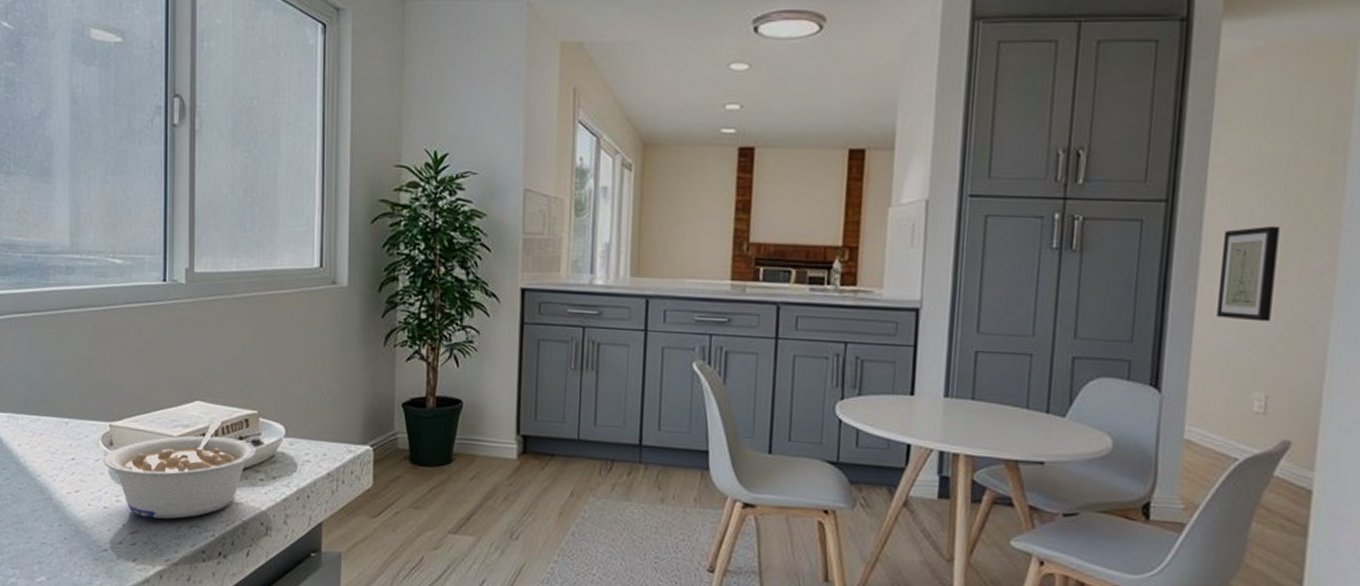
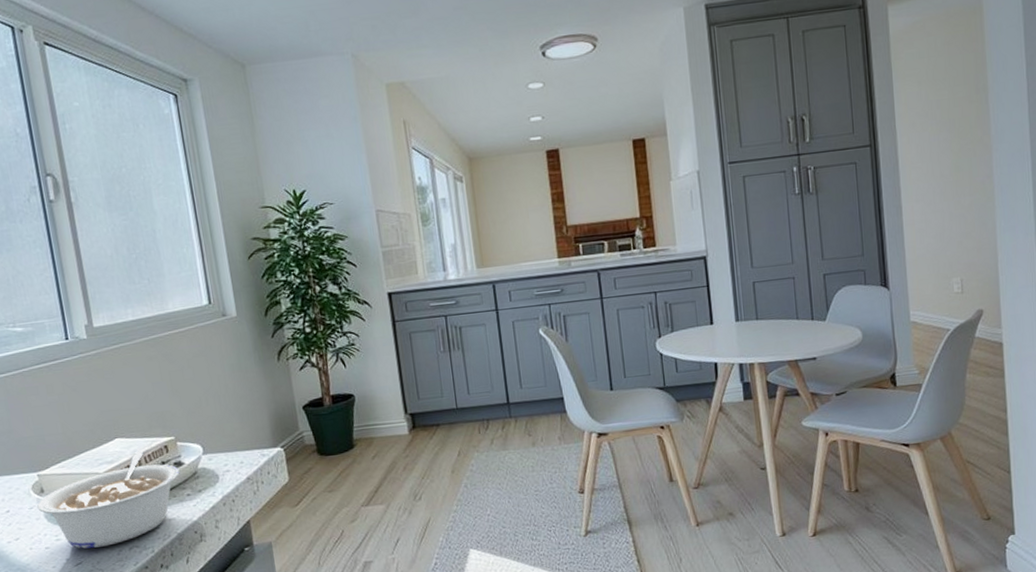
wall art: present [1217,225,1280,322] -> none [913,152,955,227]

